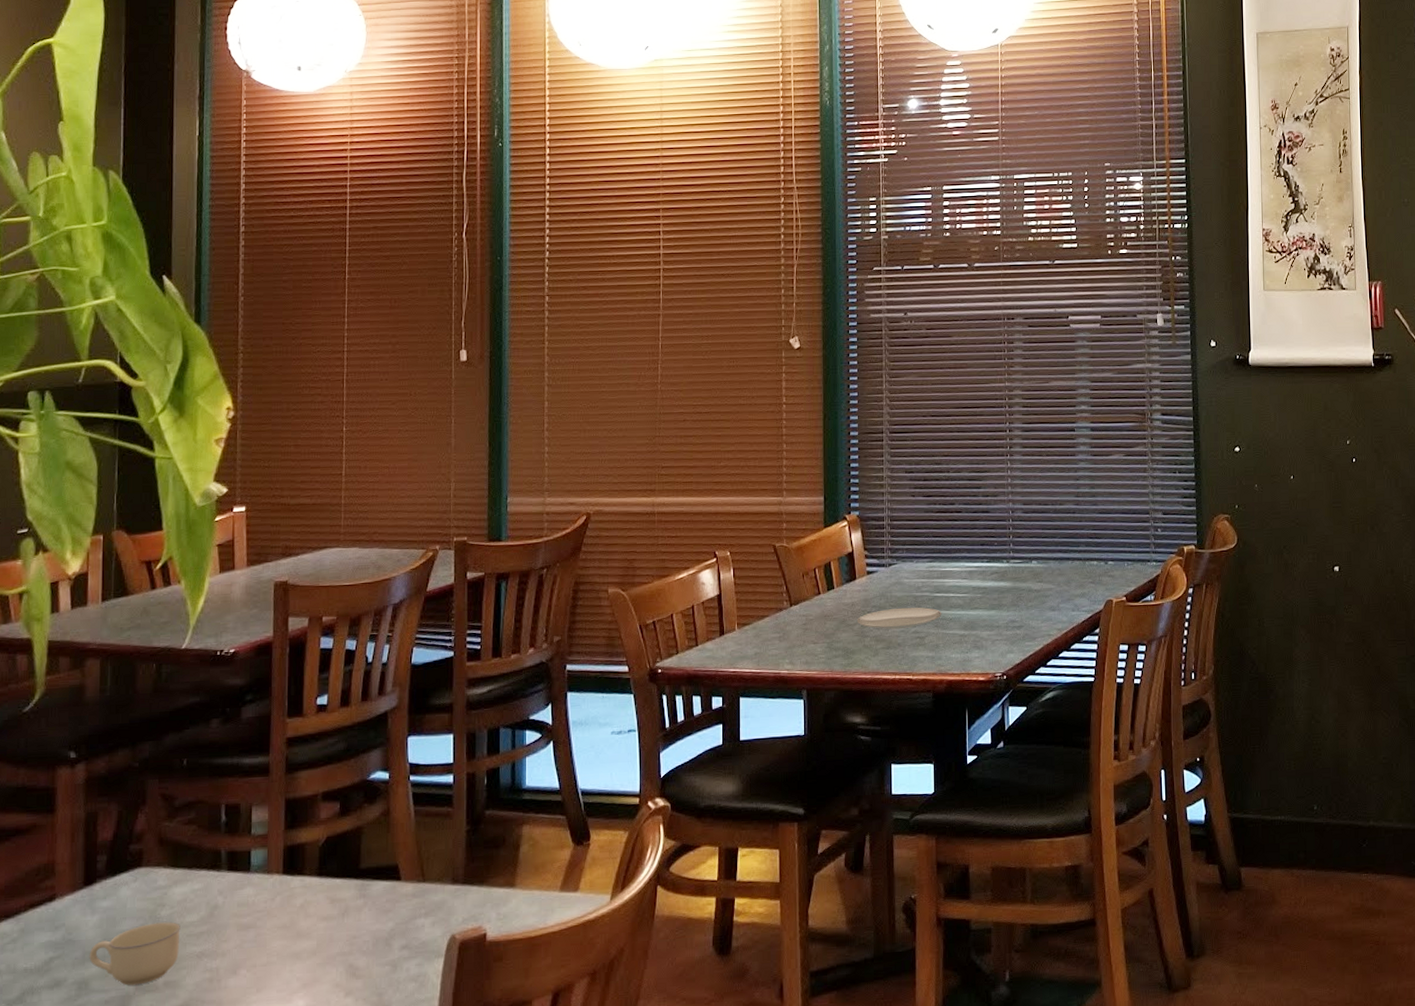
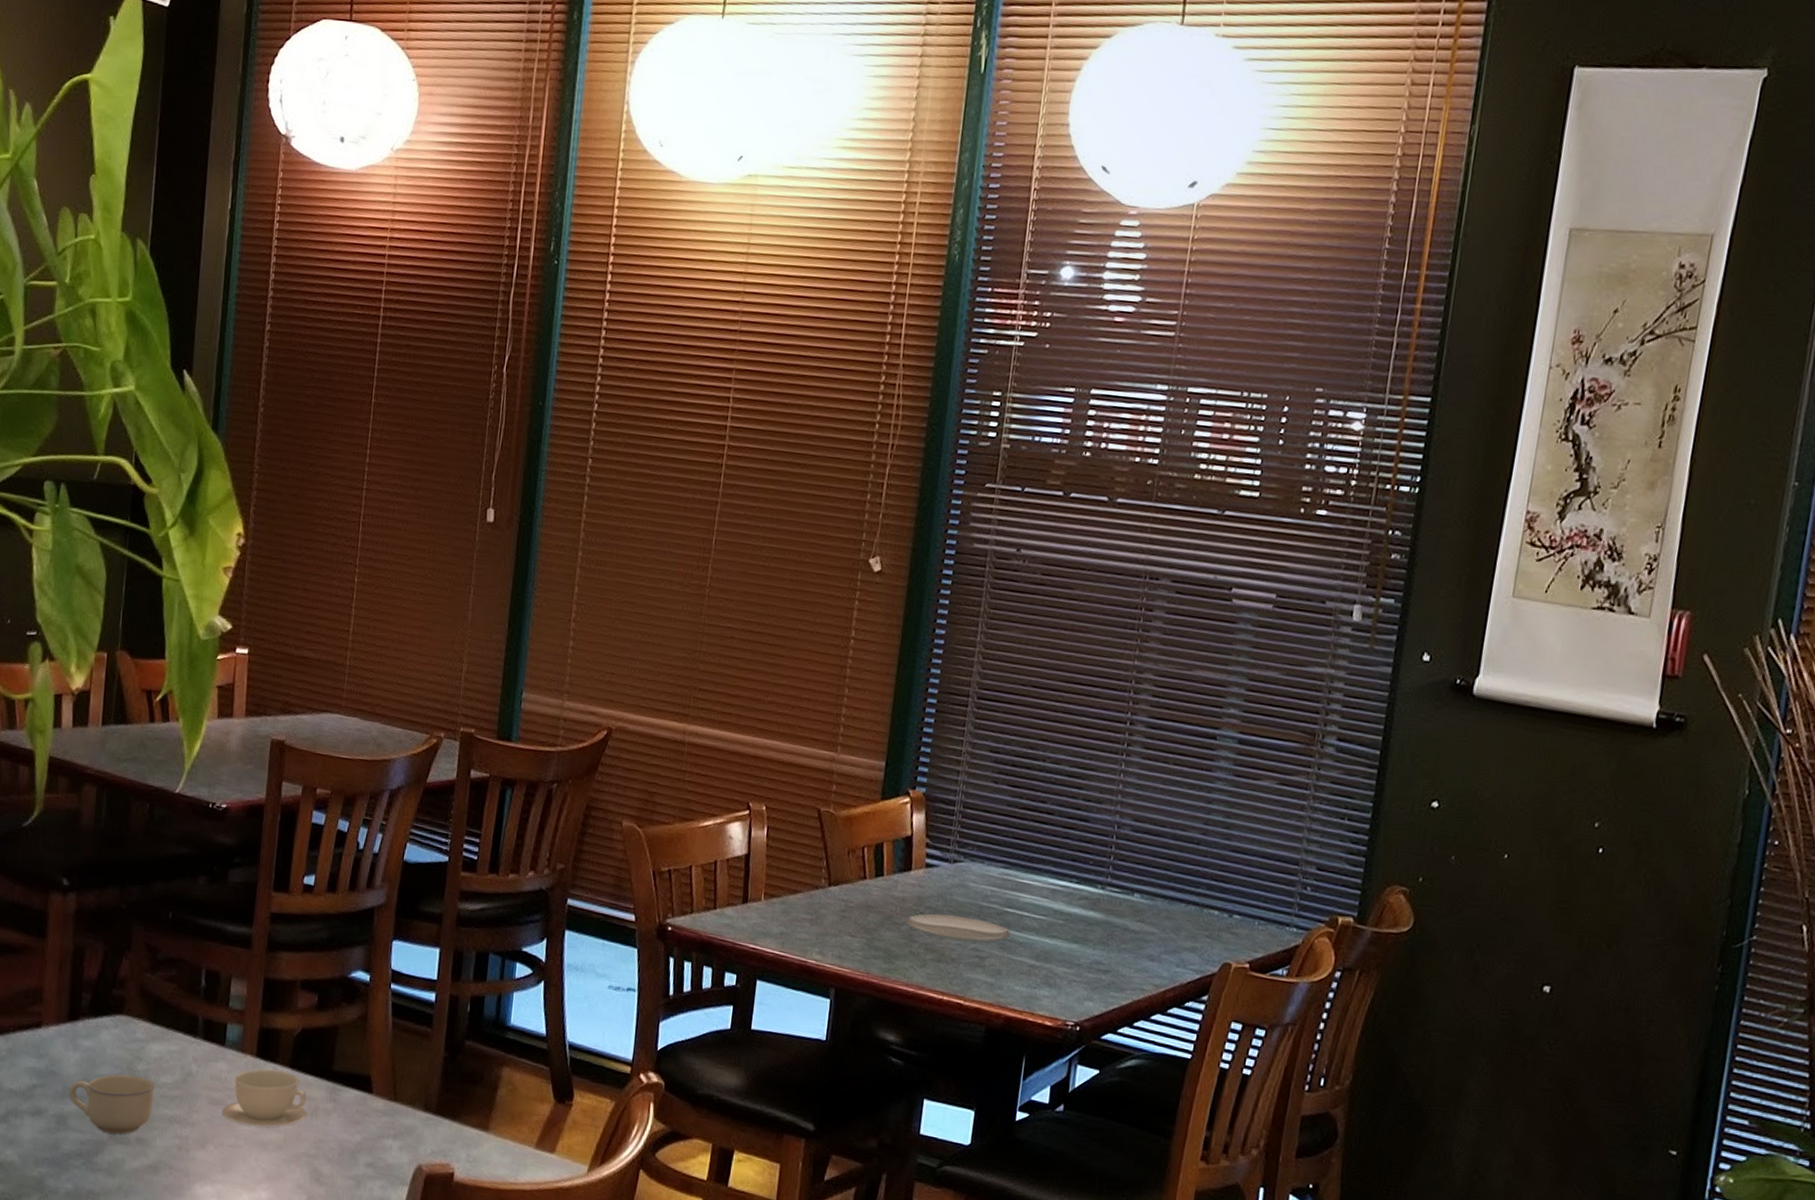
teacup: none [252,881,339,942] -> present [222,1069,308,1127]

